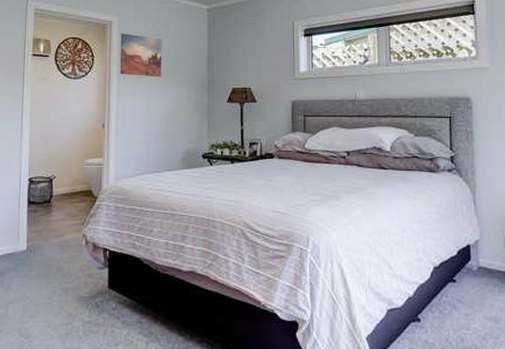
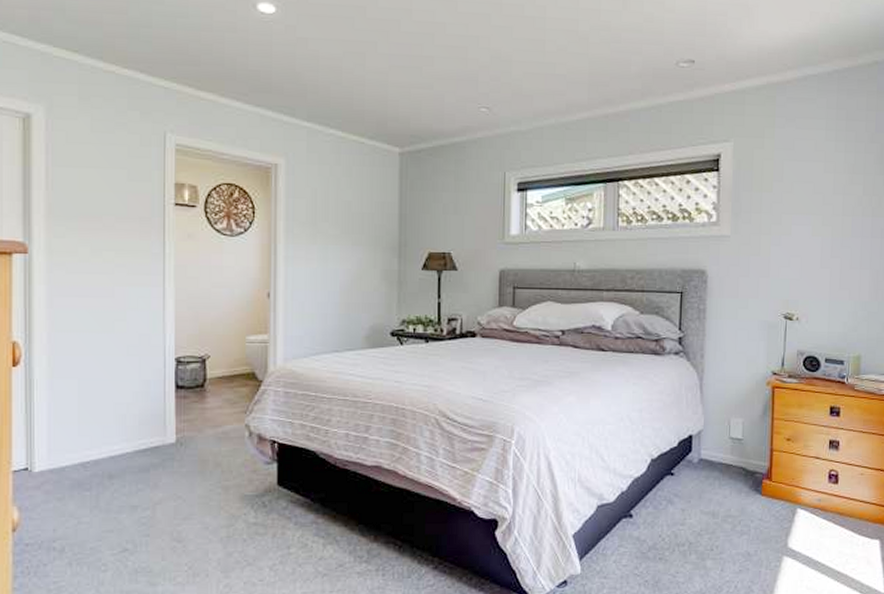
wall art: present [119,33,162,77] -> none [288,180,342,237]

